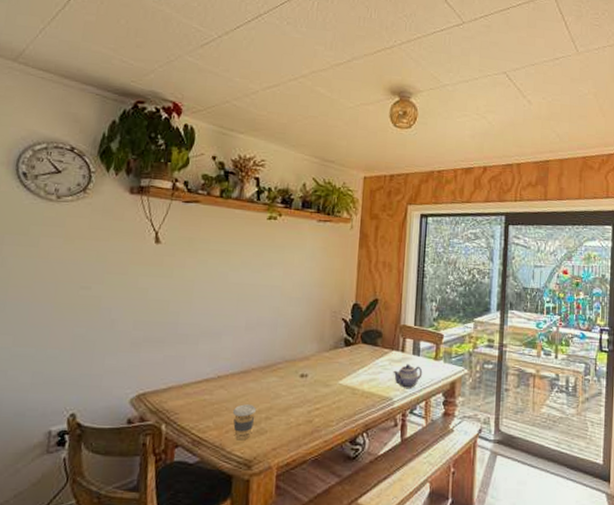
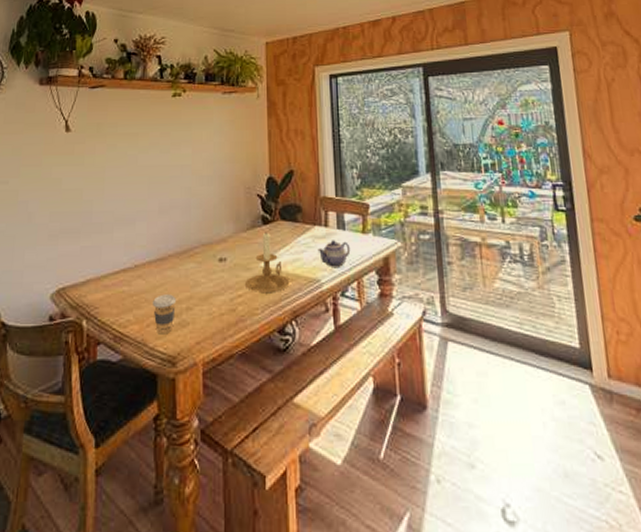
candle holder: none [322,353,365,408] -> present [244,232,290,294]

